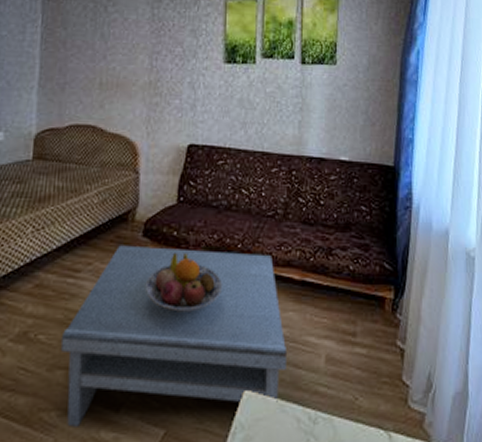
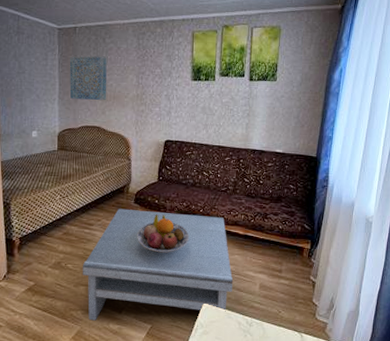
wall art: none [54,29,109,89] -> present [69,56,107,100]

